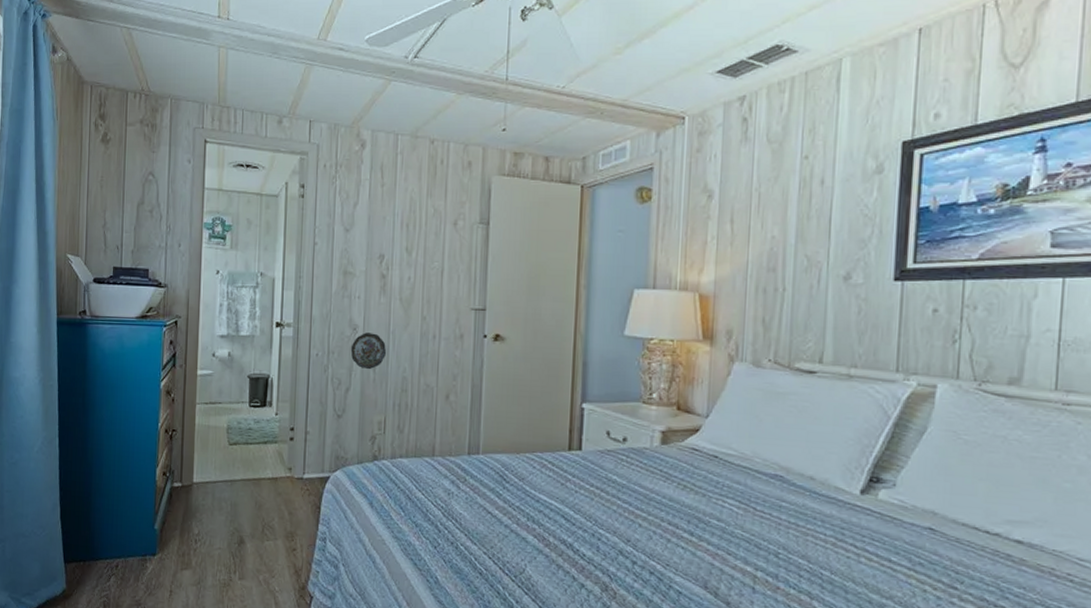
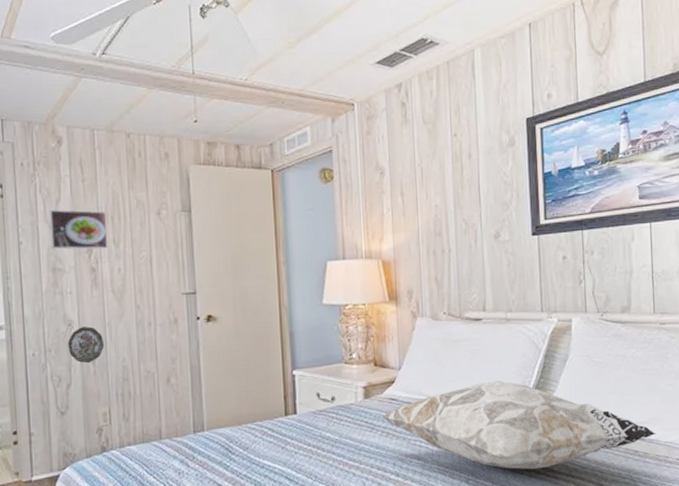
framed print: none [344,213,402,256] -> present [49,210,108,250]
decorative pillow: none [680,444,1042,556] -> present [382,380,657,470]

